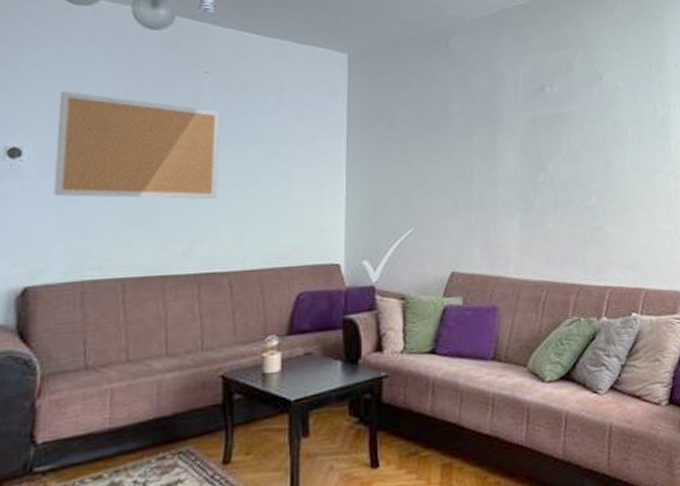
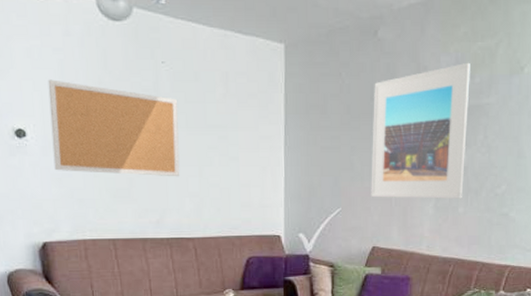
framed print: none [447,71,551,216] -> present [371,62,470,199]

